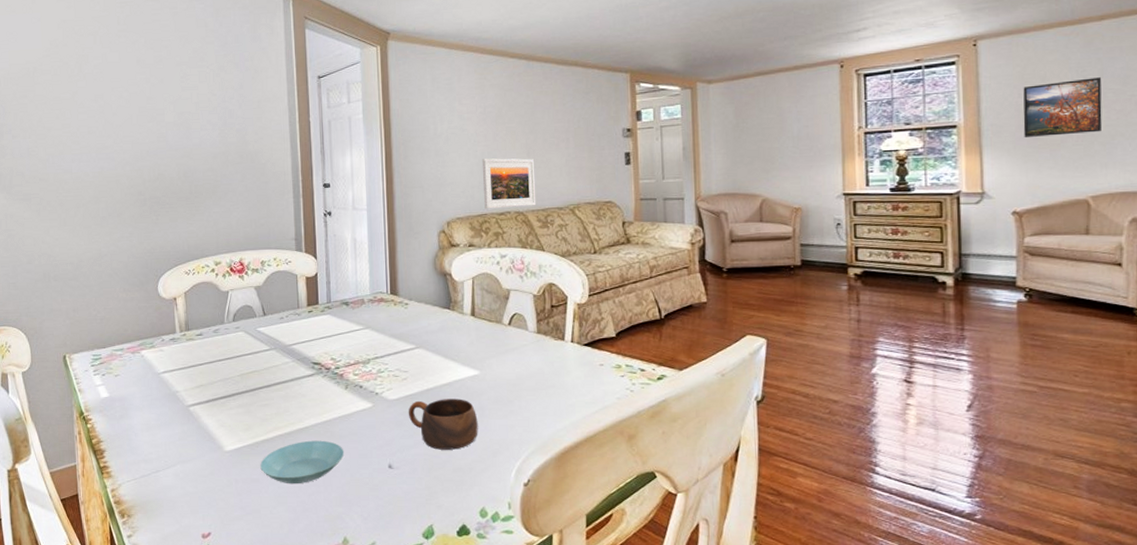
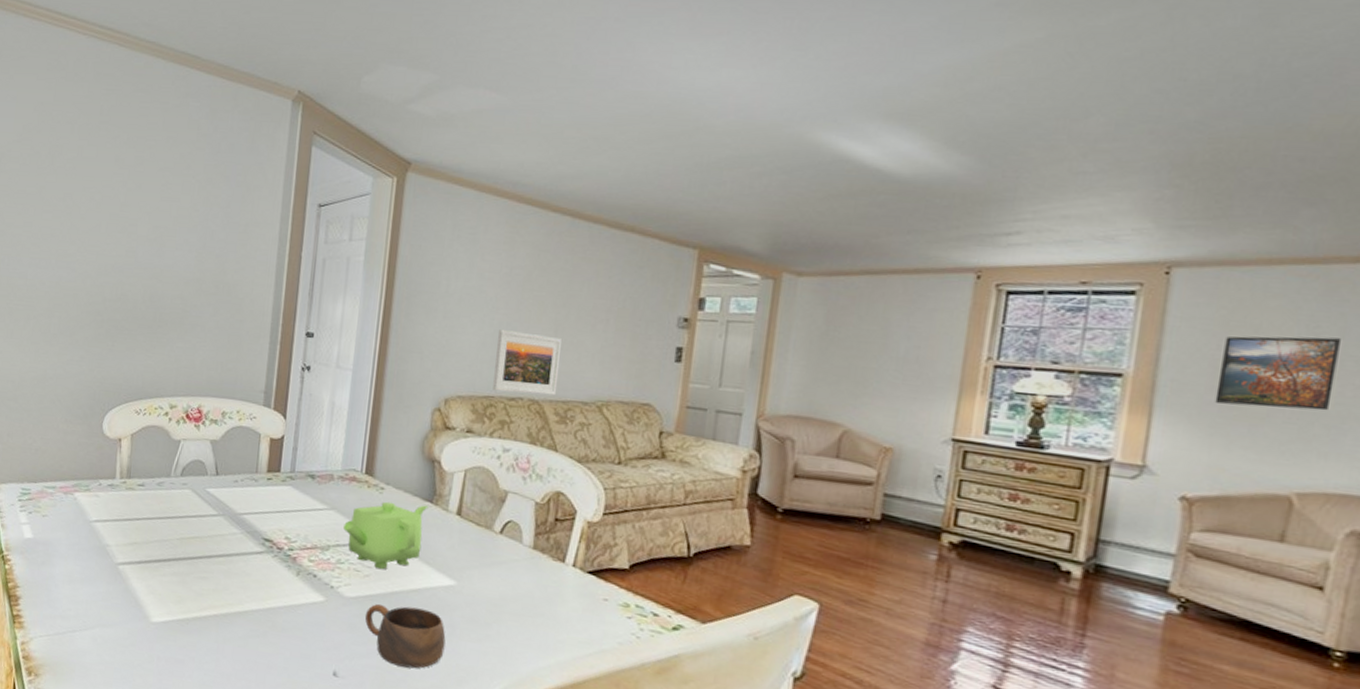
saucer: present [260,440,345,484] -> none [187,626,285,675]
teapot: none [379,312,447,372] -> present [343,501,429,570]

